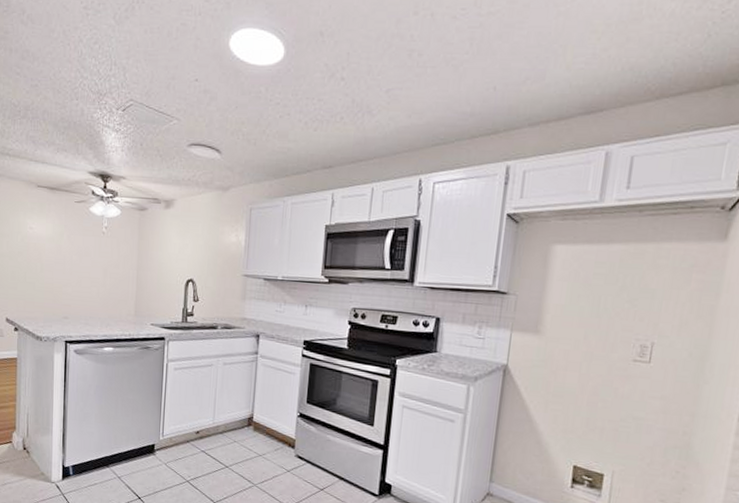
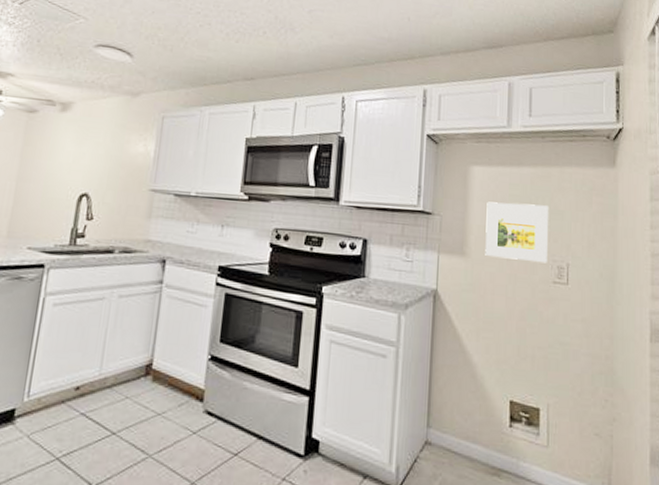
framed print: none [560,281,638,342] -> present [485,201,548,263]

